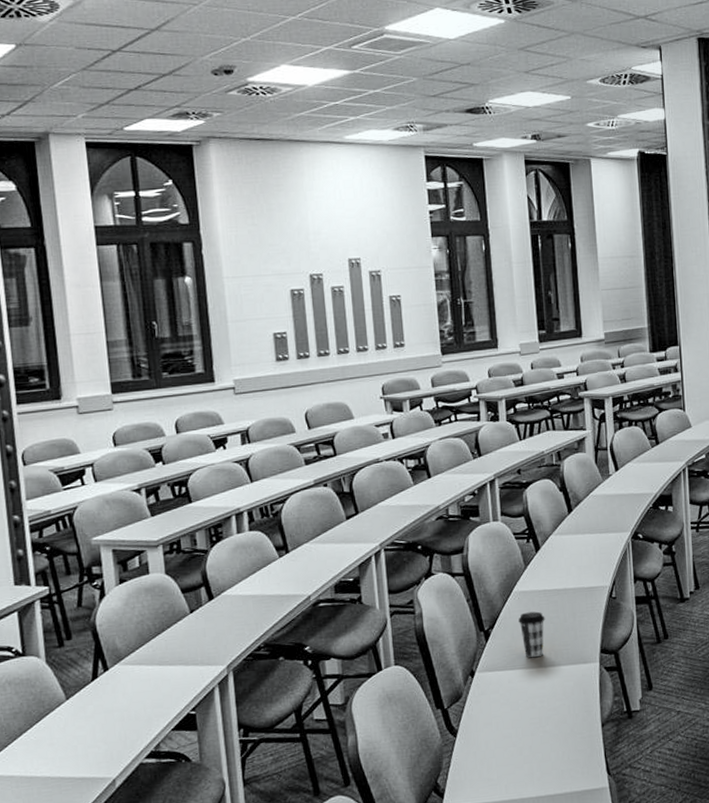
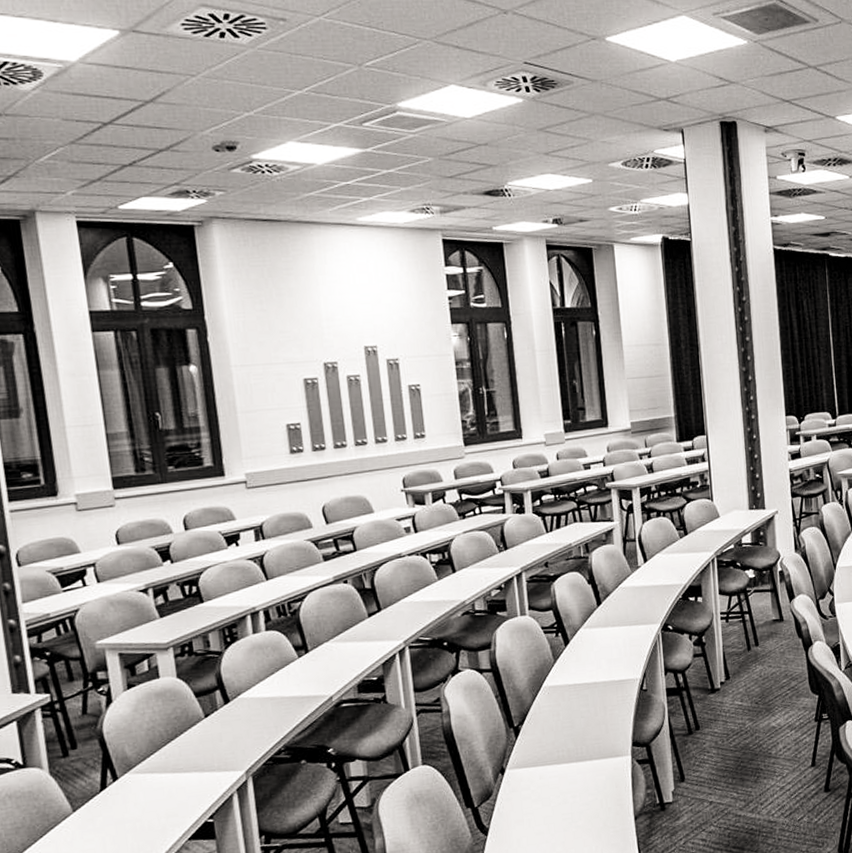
coffee cup: present [518,611,545,657] -> none [548,706,576,753]

